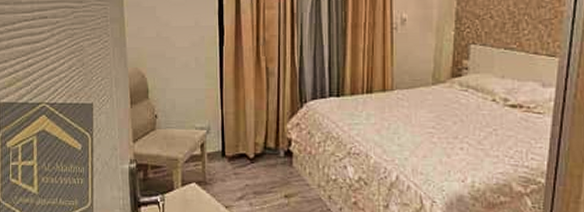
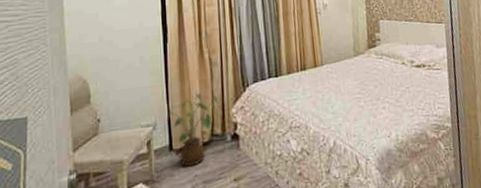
house plant: none [219,102,275,175] -> present [165,92,220,167]

